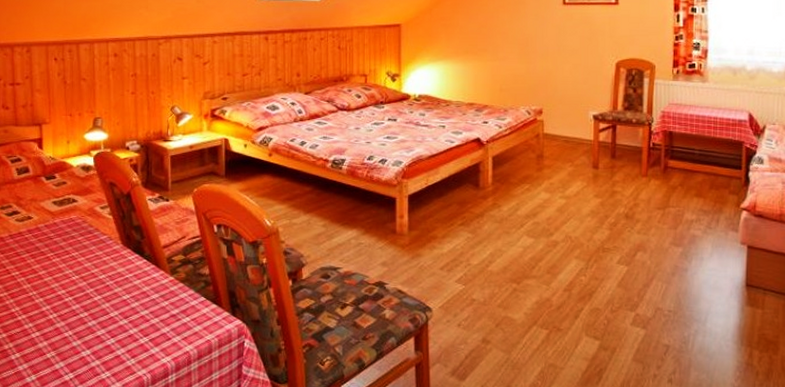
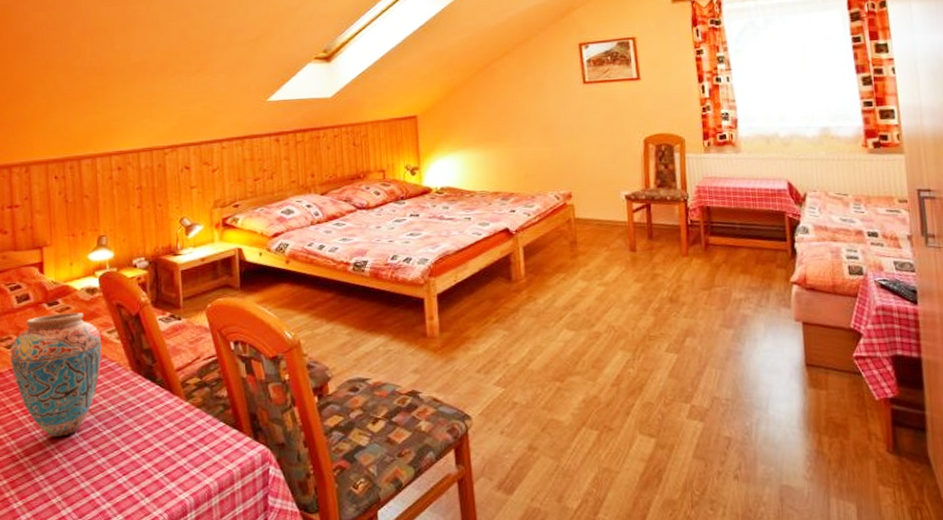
vase: none [10,187,95,299] -> present [10,312,102,437]

